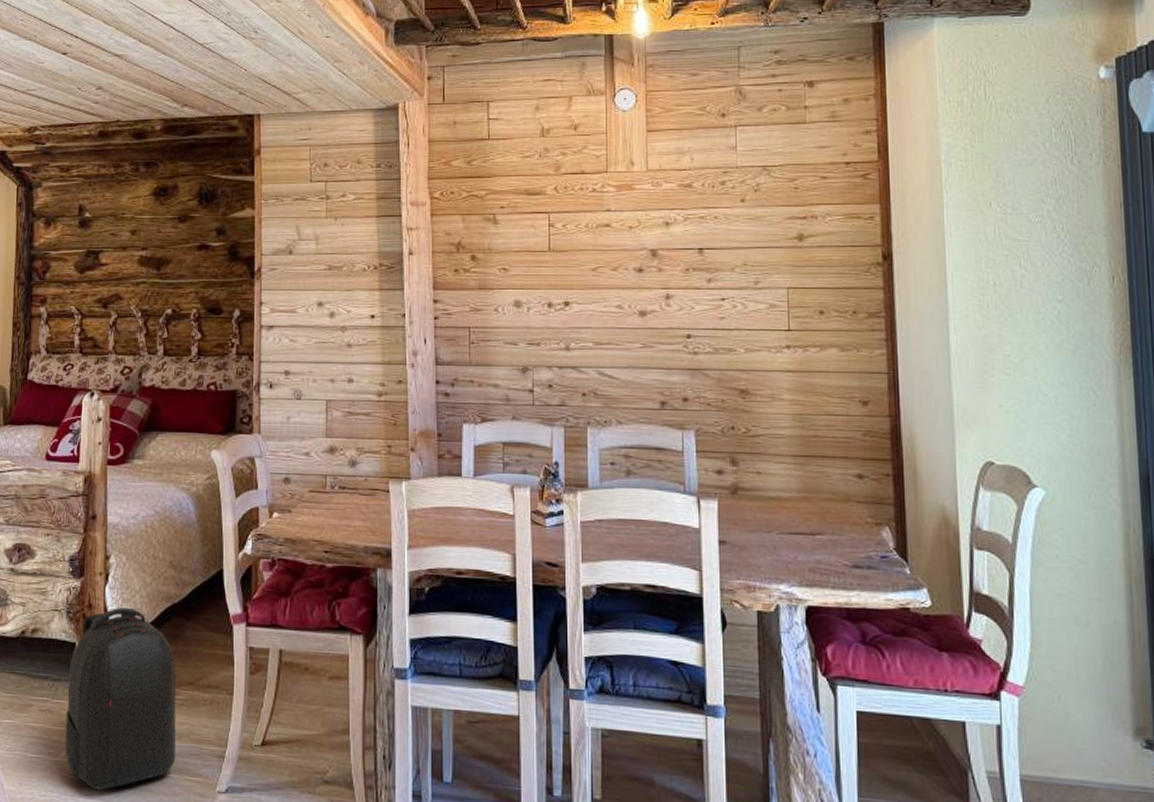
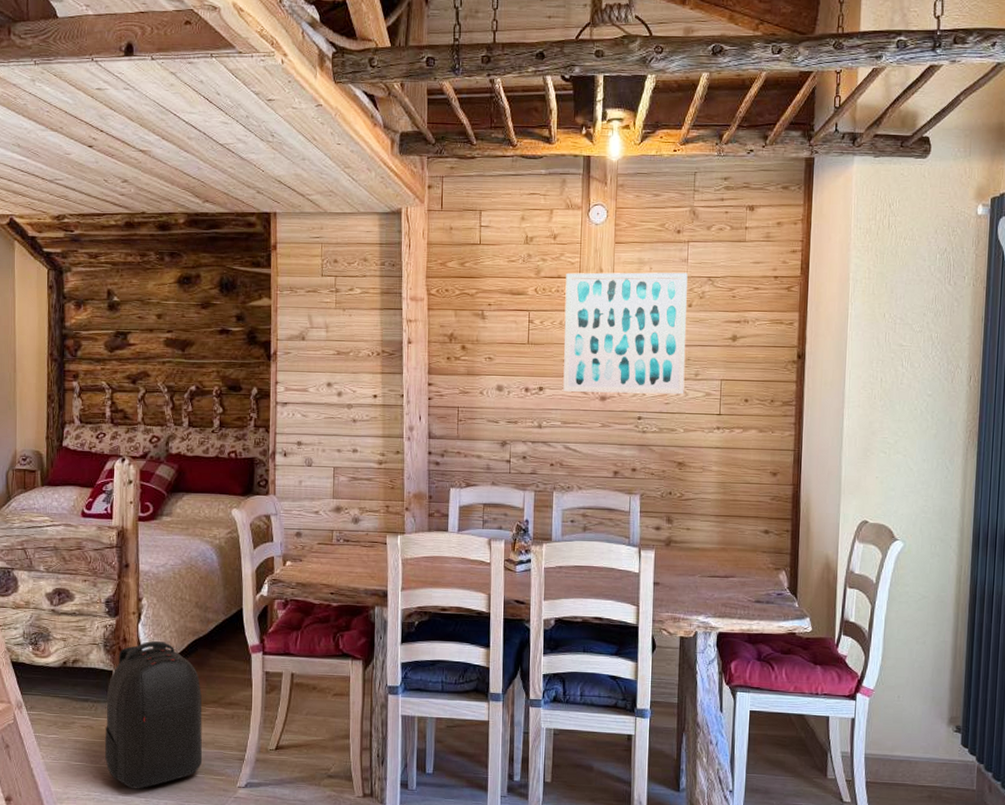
wall art: none [591,162,742,307] -> present [563,272,688,395]

